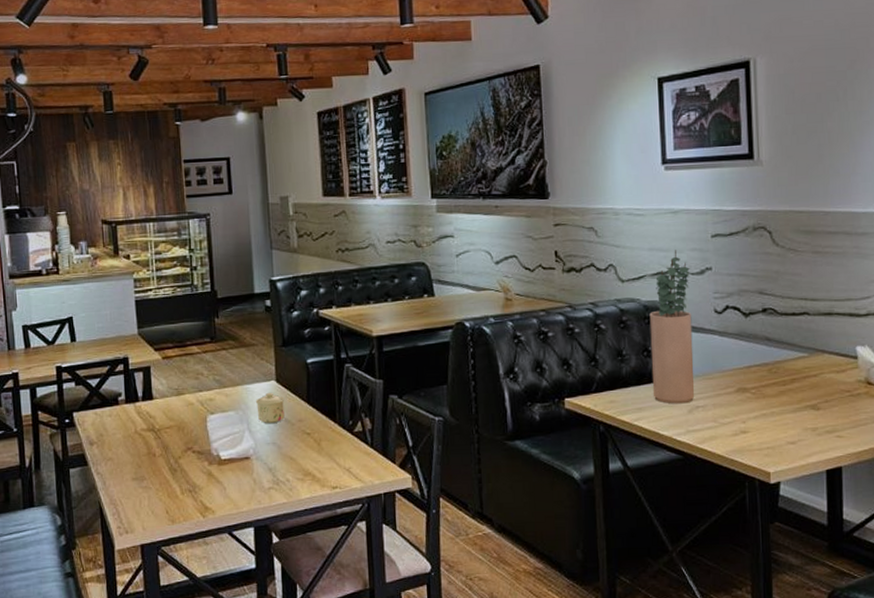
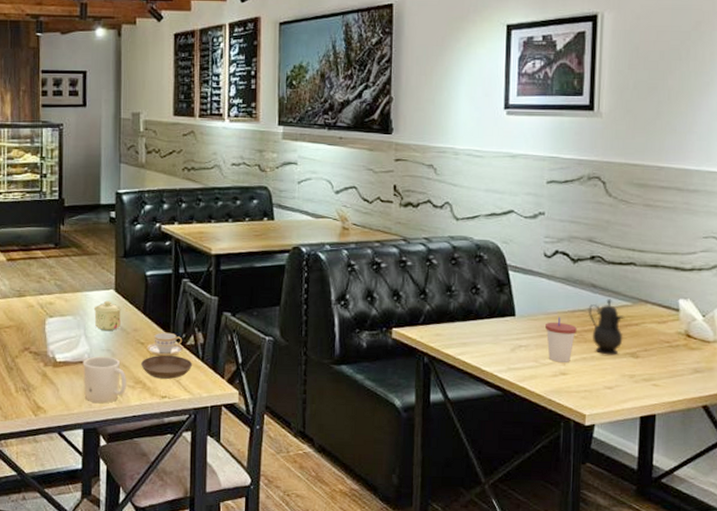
mug: none [248,450,295,500] -> present [82,356,127,404]
saucer: none [309,443,362,469] -> present [141,355,193,379]
teacup: none [313,420,352,446] -> present [146,332,184,357]
vase: present [649,250,695,404] -> none [478,193,523,342]
cup: none [722,374,754,421] -> present [545,317,577,362]
coffeepot: none [764,351,803,410] -> present [588,299,625,355]

